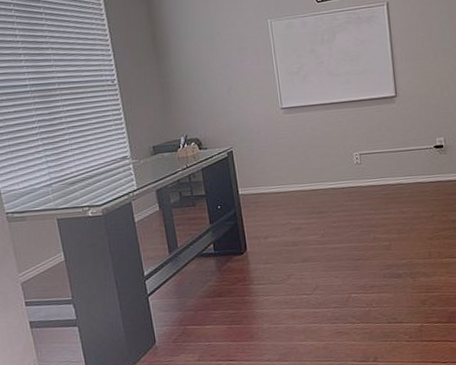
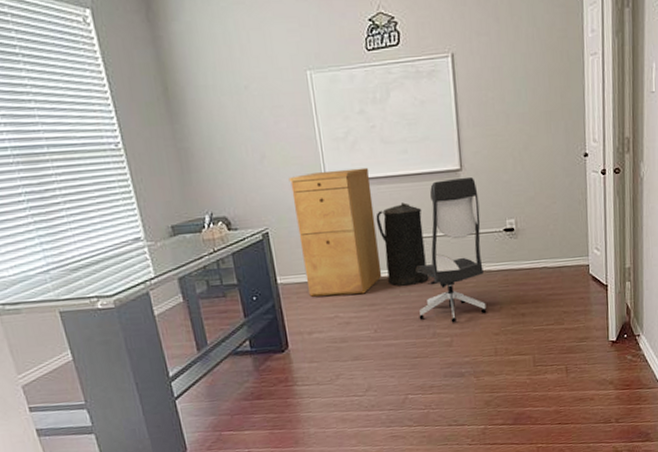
filing cabinet: none [251,96,329,206] -> present [289,167,382,297]
trash can: none [323,124,369,196] -> present [376,202,429,286]
office chair: none [357,102,421,229] -> present [415,176,487,323]

